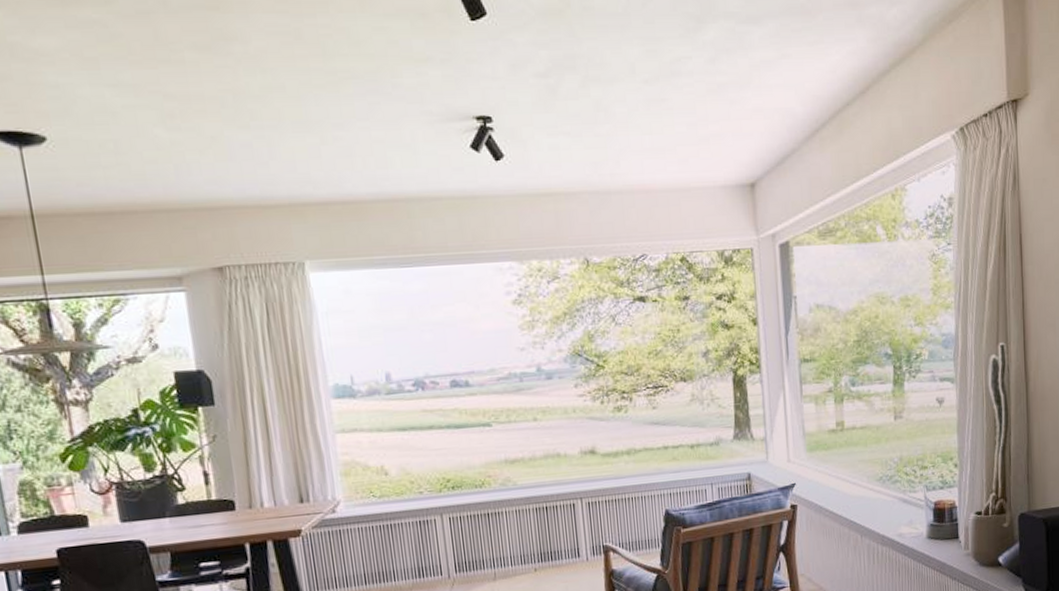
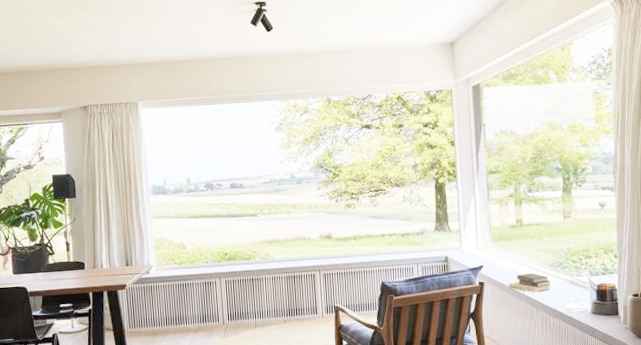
books: none [827,490,878,516] -> present [508,273,550,293]

